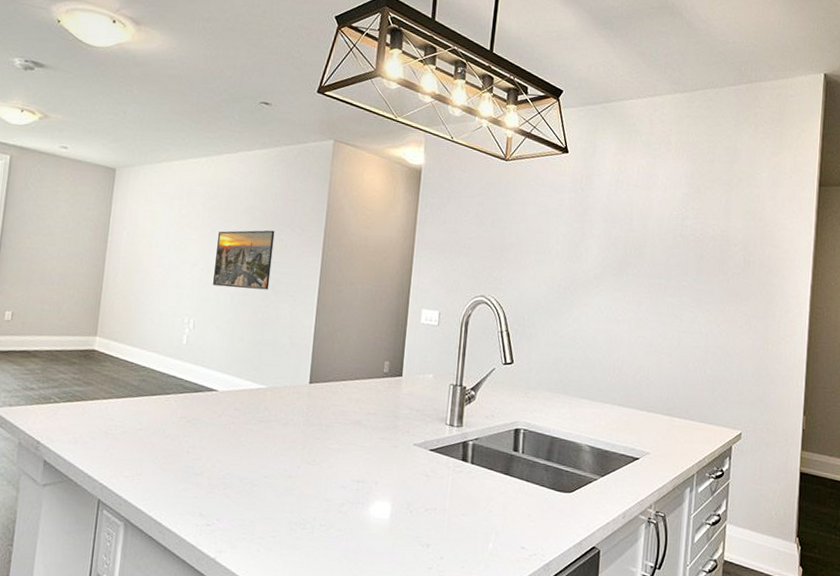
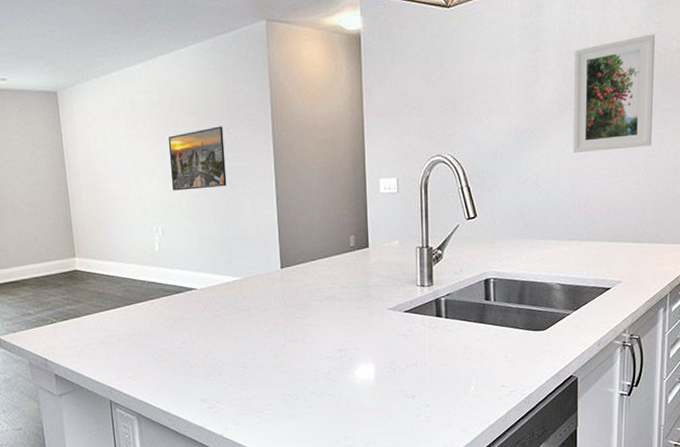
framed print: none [611,218,693,323] -> present [572,34,655,153]

